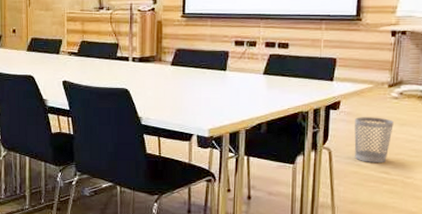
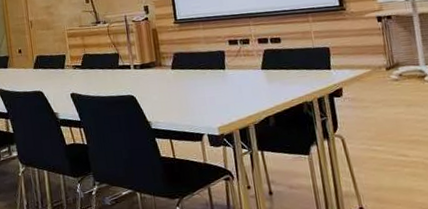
wastebasket: present [354,117,394,164] -> none [360,100,402,147]

